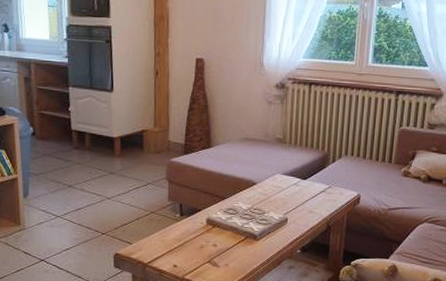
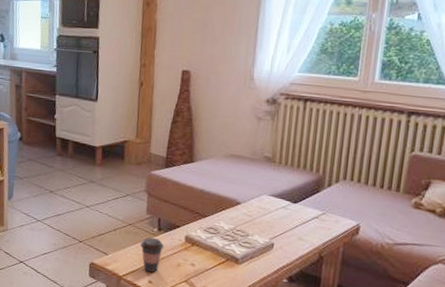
coffee cup: none [164,223,187,257] -> present [140,237,164,273]

